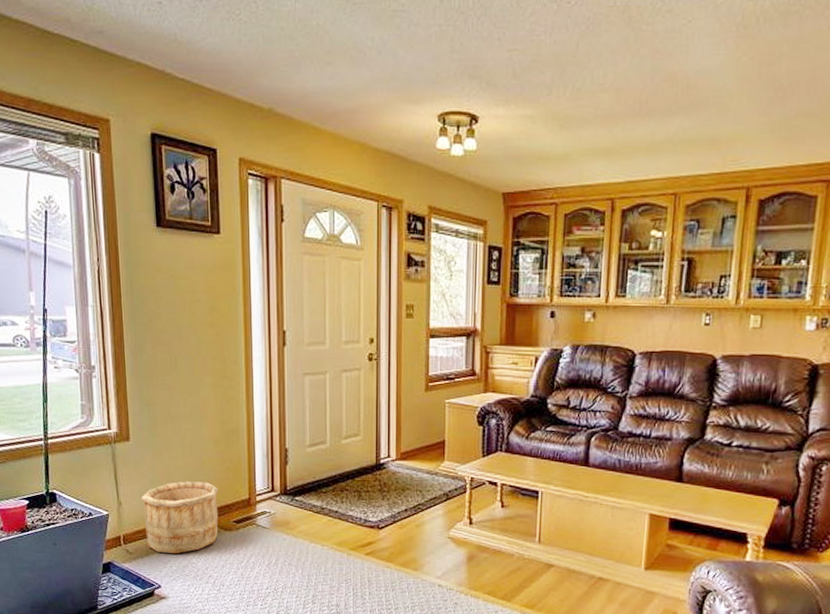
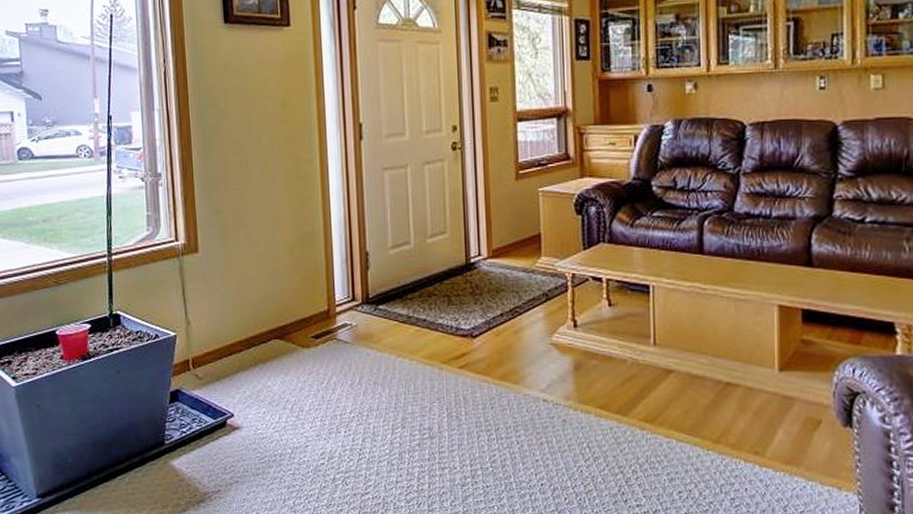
wooden bucket: present [140,481,219,554] -> none [210,294,295,376]

